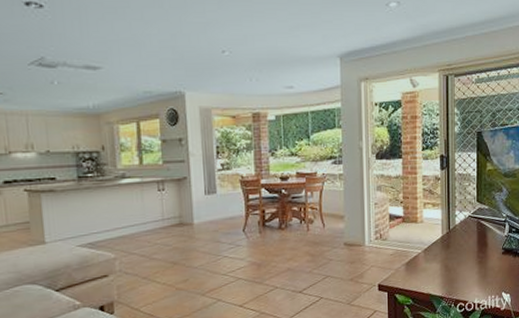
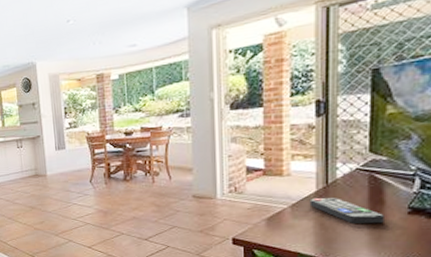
remote control: none [437,242,488,265] -> present [309,197,384,225]

